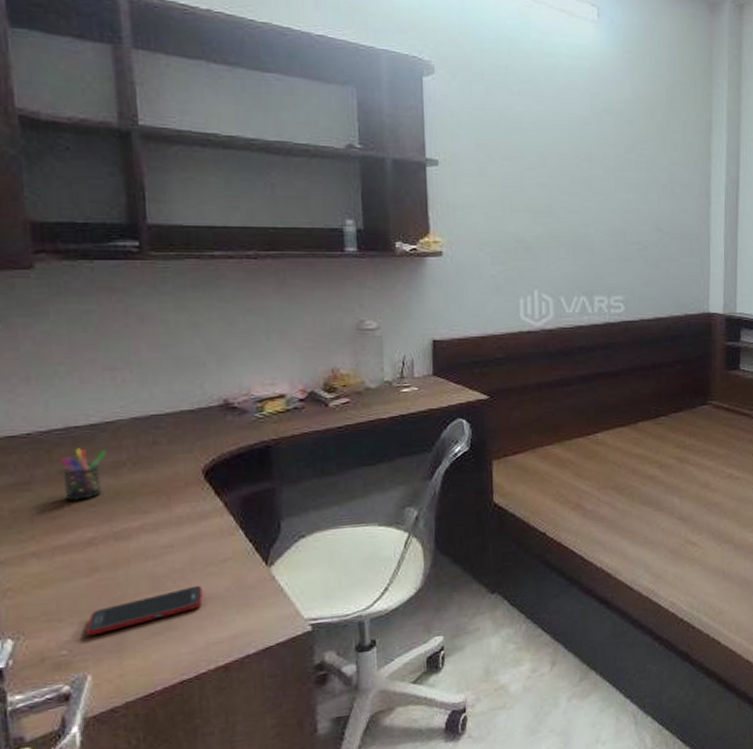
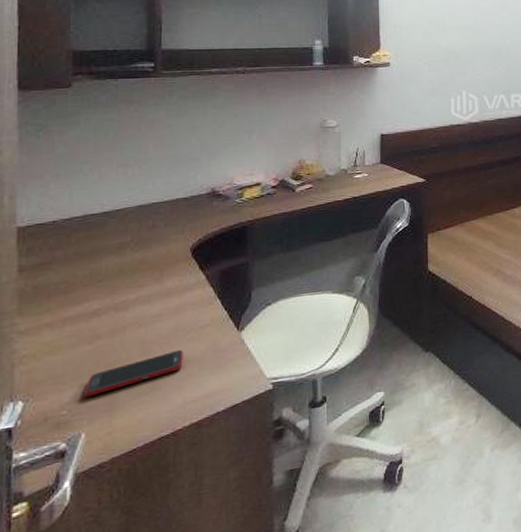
pen holder: present [61,448,107,501] -> none [77,232,115,278]

